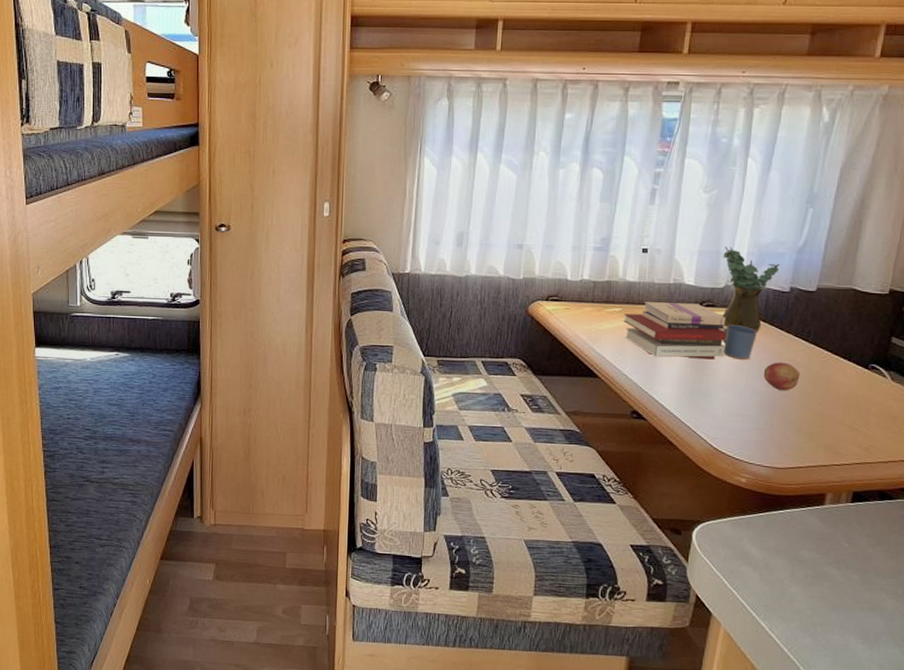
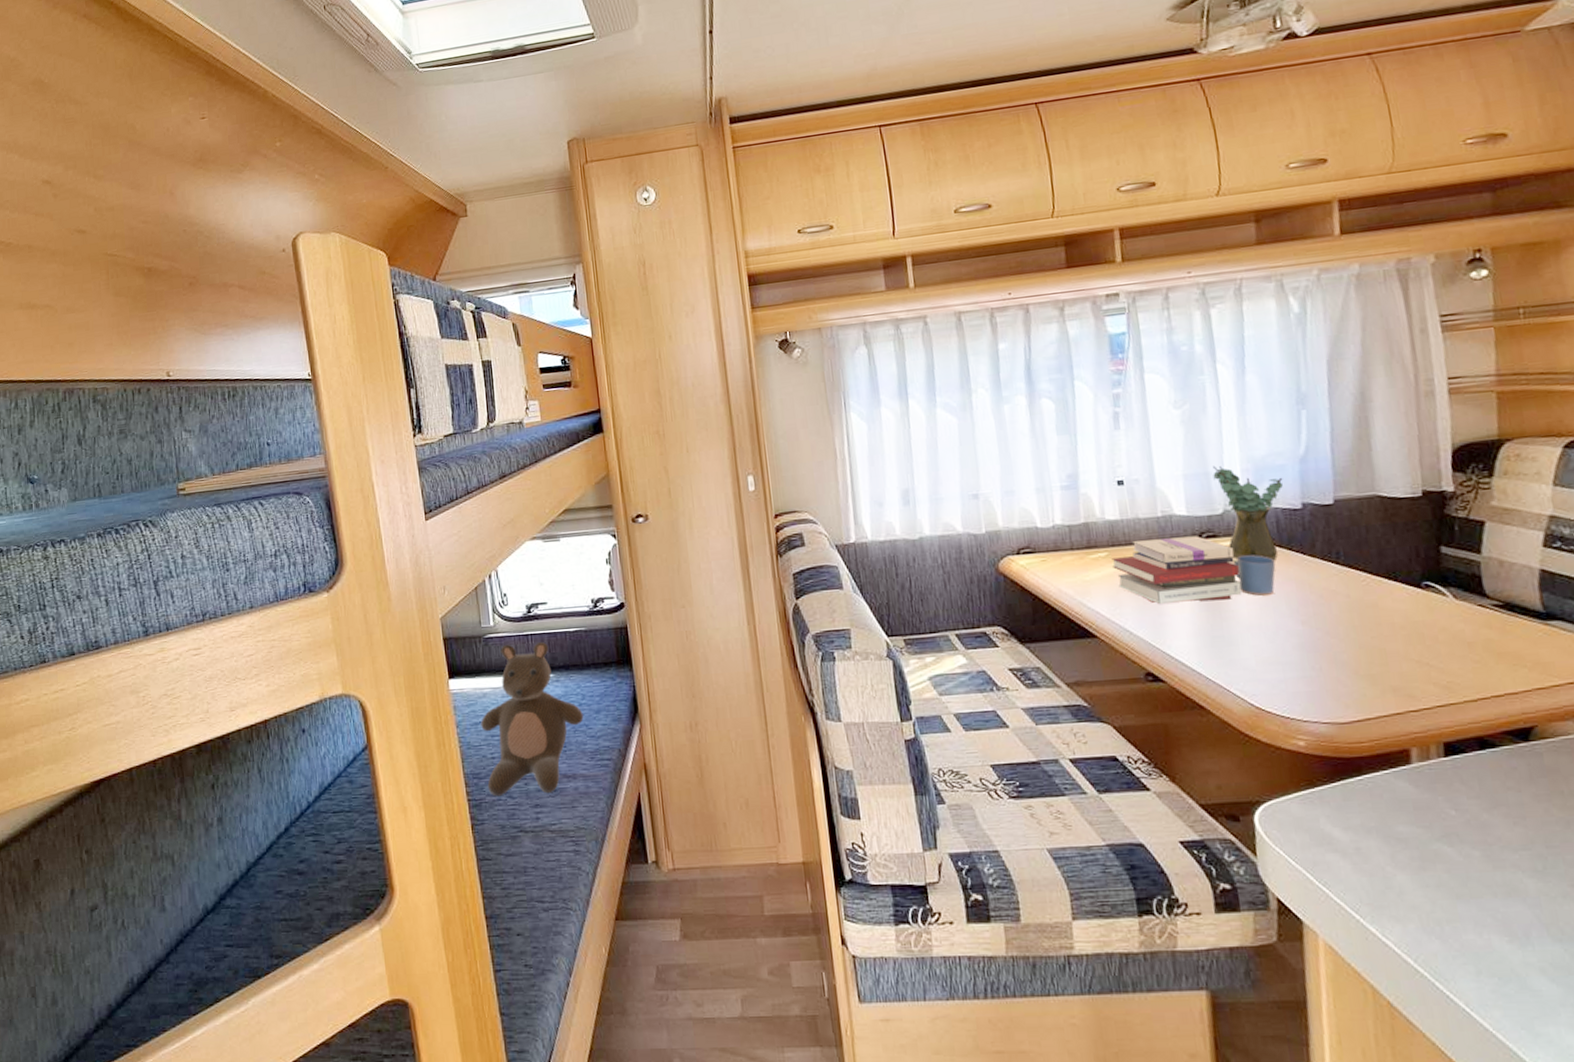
stuffed bear: none [61,323,152,453] -> present [481,642,584,797]
fruit: present [763,362,801,391] -> none [1293,592,1341,628]

